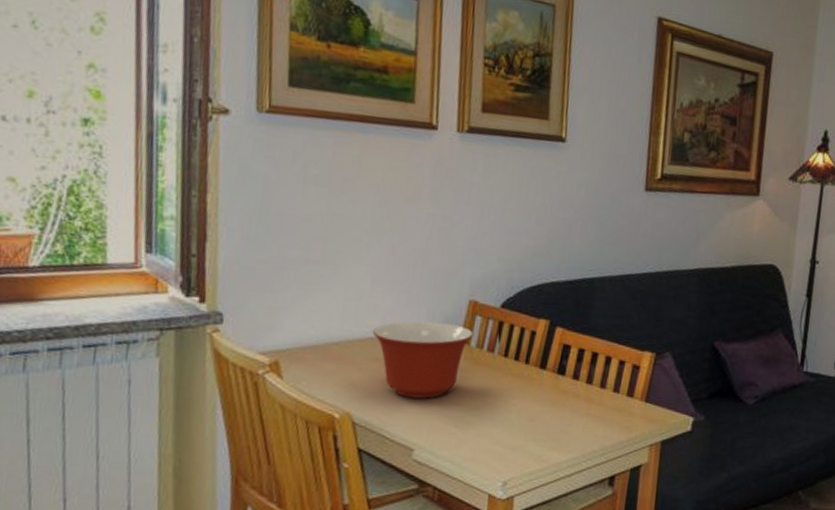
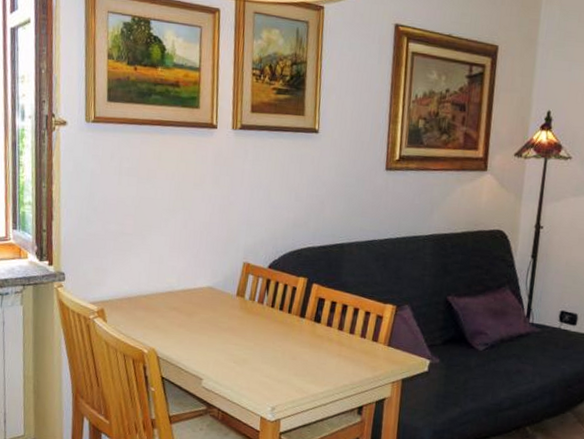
mixing bowl: present [372,321,474,399] -> none [170,279,247,340]

